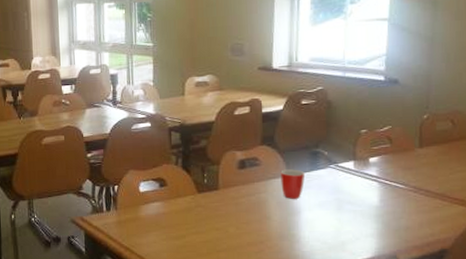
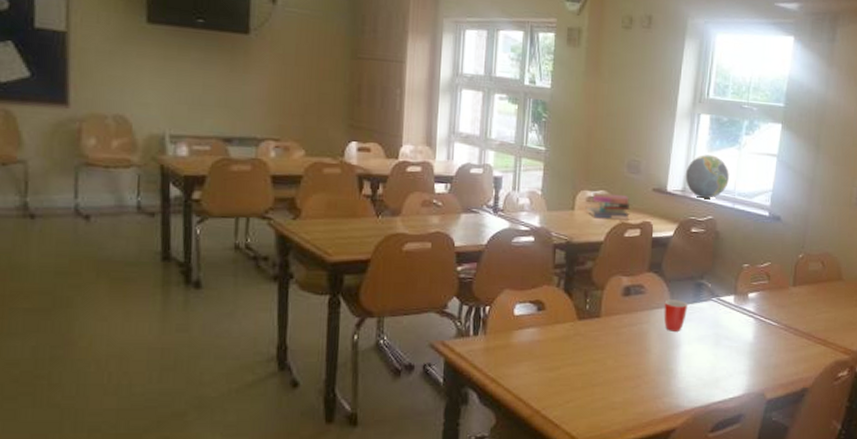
books: none [196,76,238,101] -> present [586,193,630,220]
globe: none [290,28,337,71] -> present [685,155,729,199]

